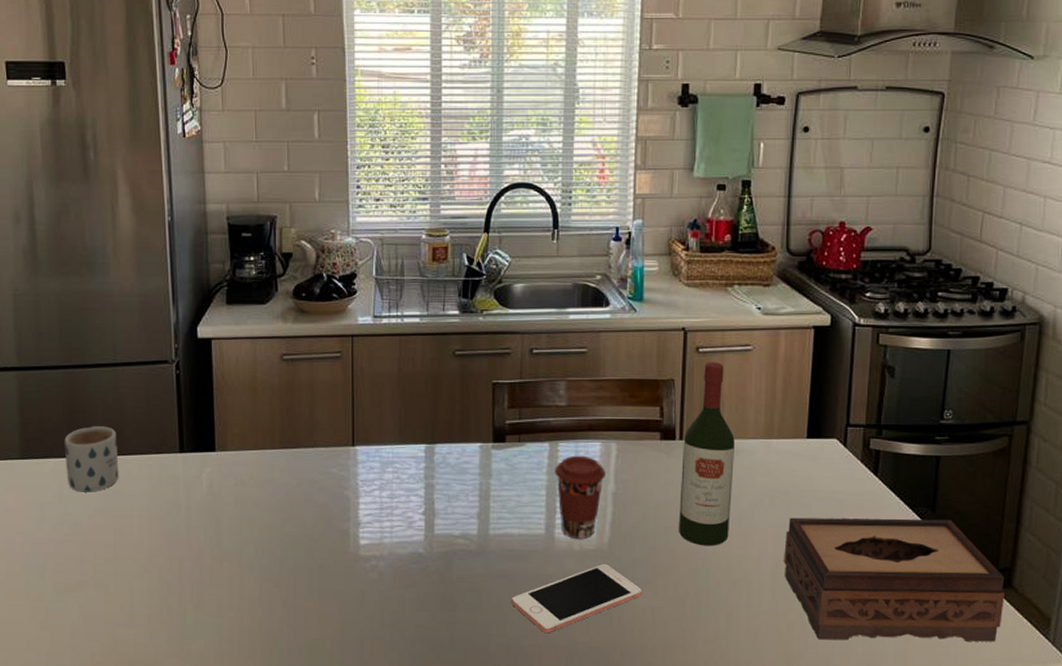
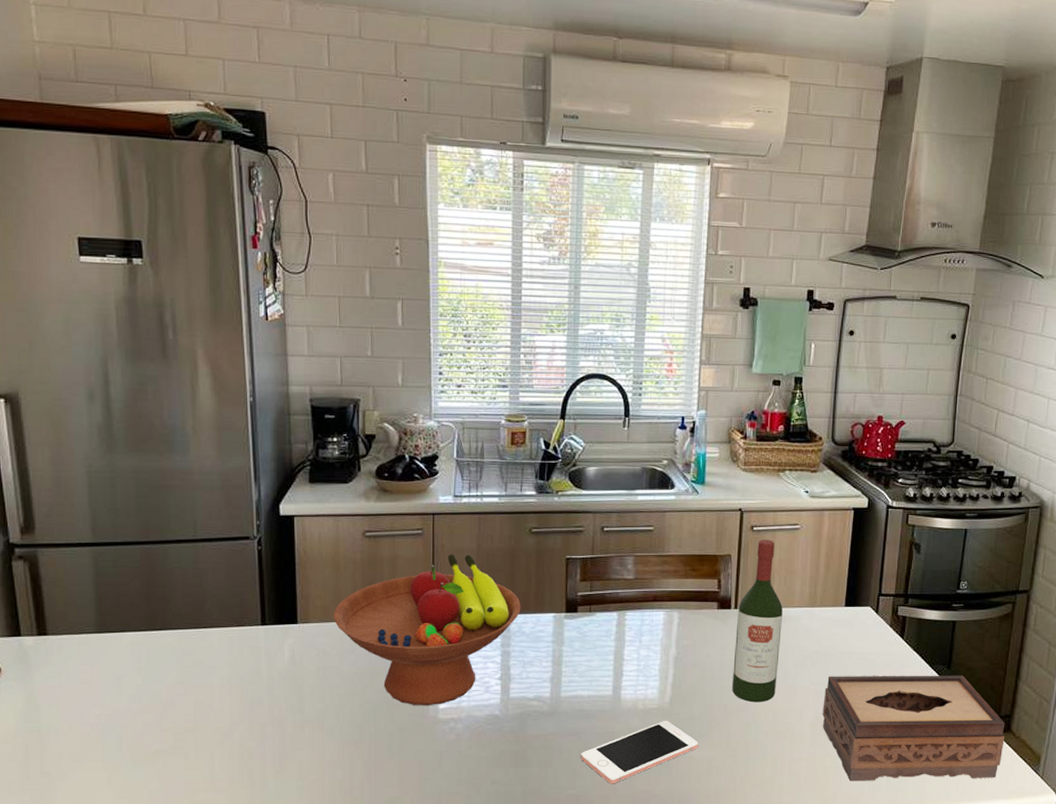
mug: present [64,426,119,492] -> none [142,600,199,664]
fruit bowl: none [251,379,445,542] -> present [334,554,521,706]
coffee cup: present [555,455,607,538] -> none [622,623,669,698]

